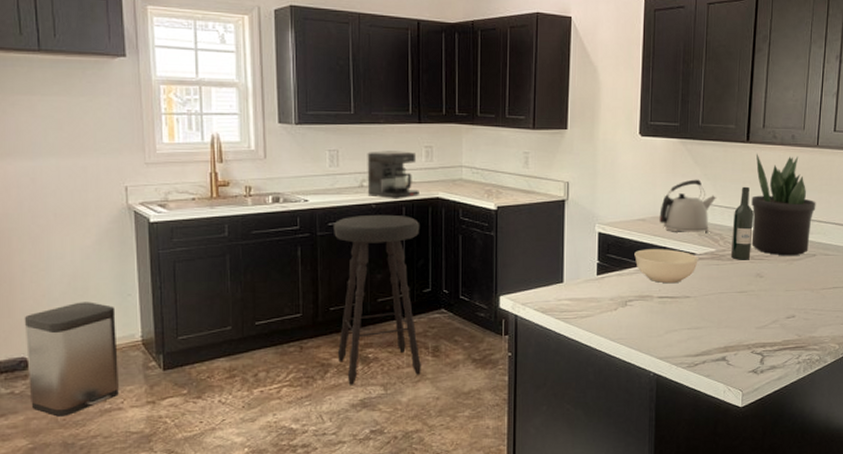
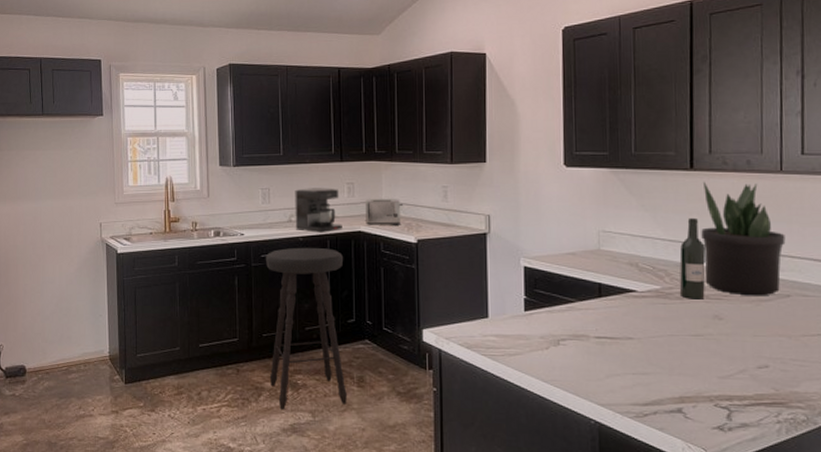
pedal bin: present [24,302,119,417] -> none [24,320,91,419]
toaster: none [443,164,484,193] -> present [364,199,404,227]
bowl: present [634,249,698,284] -> none [565,285,640,323]
kettle: present [659,179,717,232] -> none [591,211,659,268]

